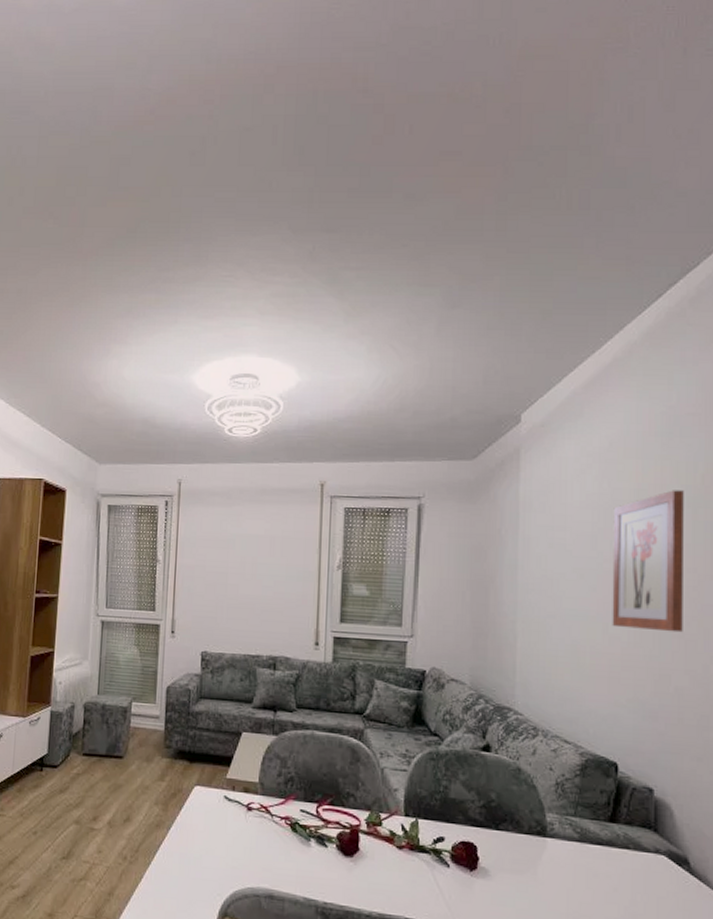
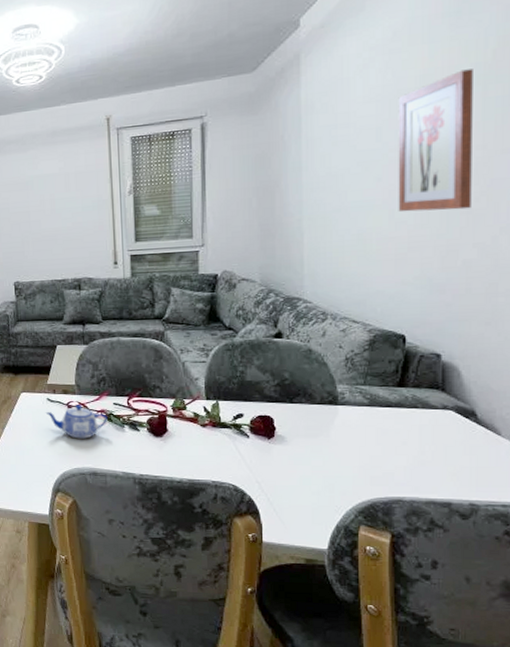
teapot: none [220,807,292,851] -> present [45,405,108,439]

